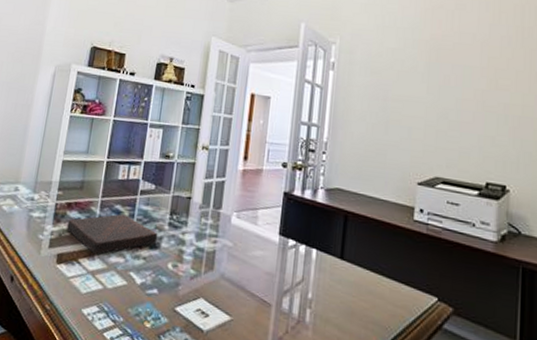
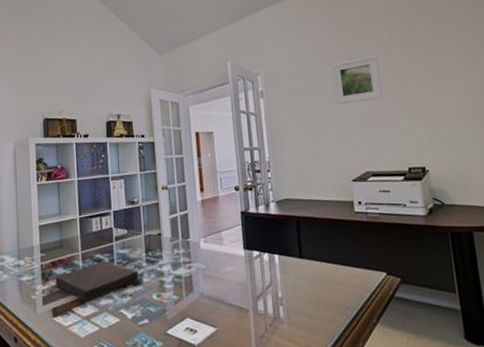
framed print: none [415,46,473,98] -> present [331,54,383,105]

